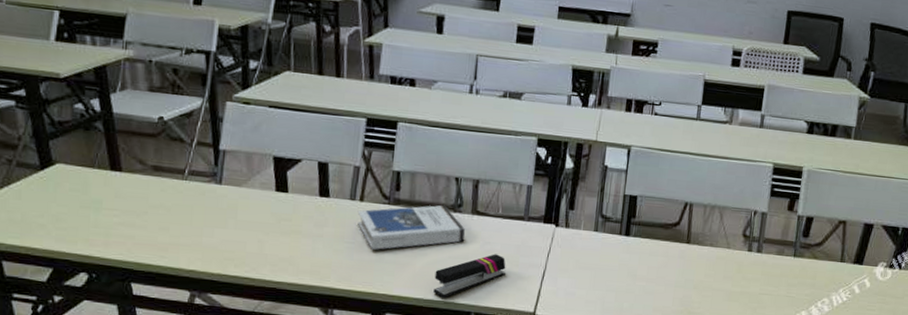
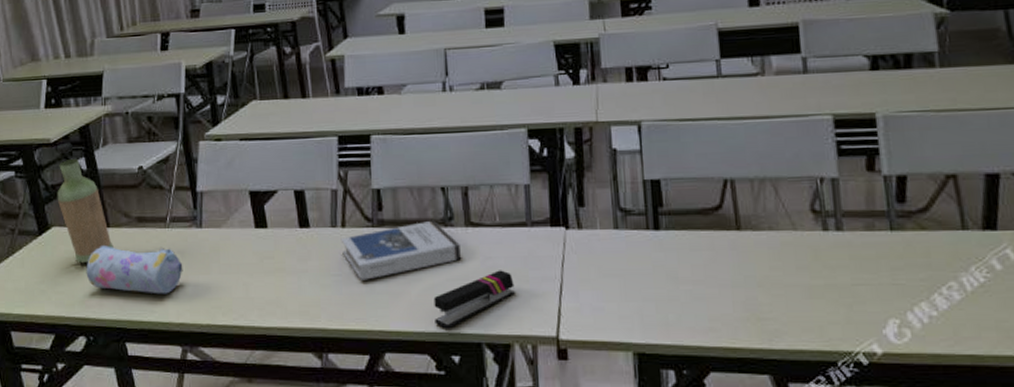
bottle: none [64,80,125,203] -> present [56,142,114,263]
pencil case: none [92,188,199,242] -> present [86,245,183,294]

